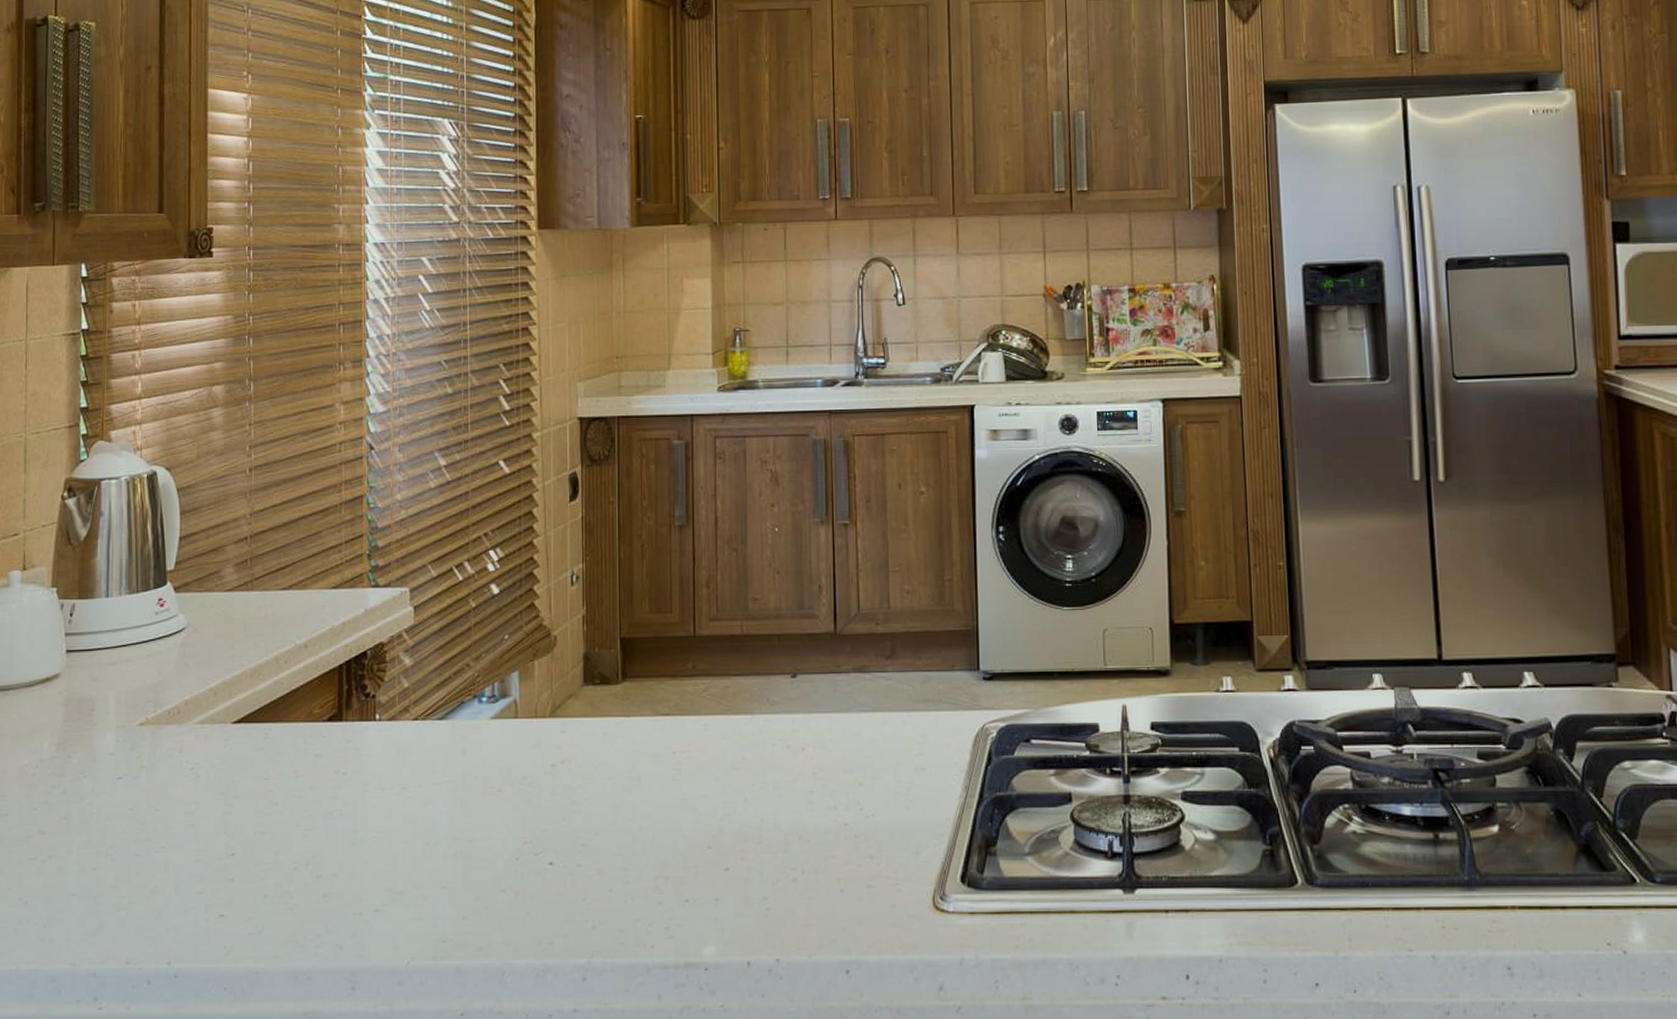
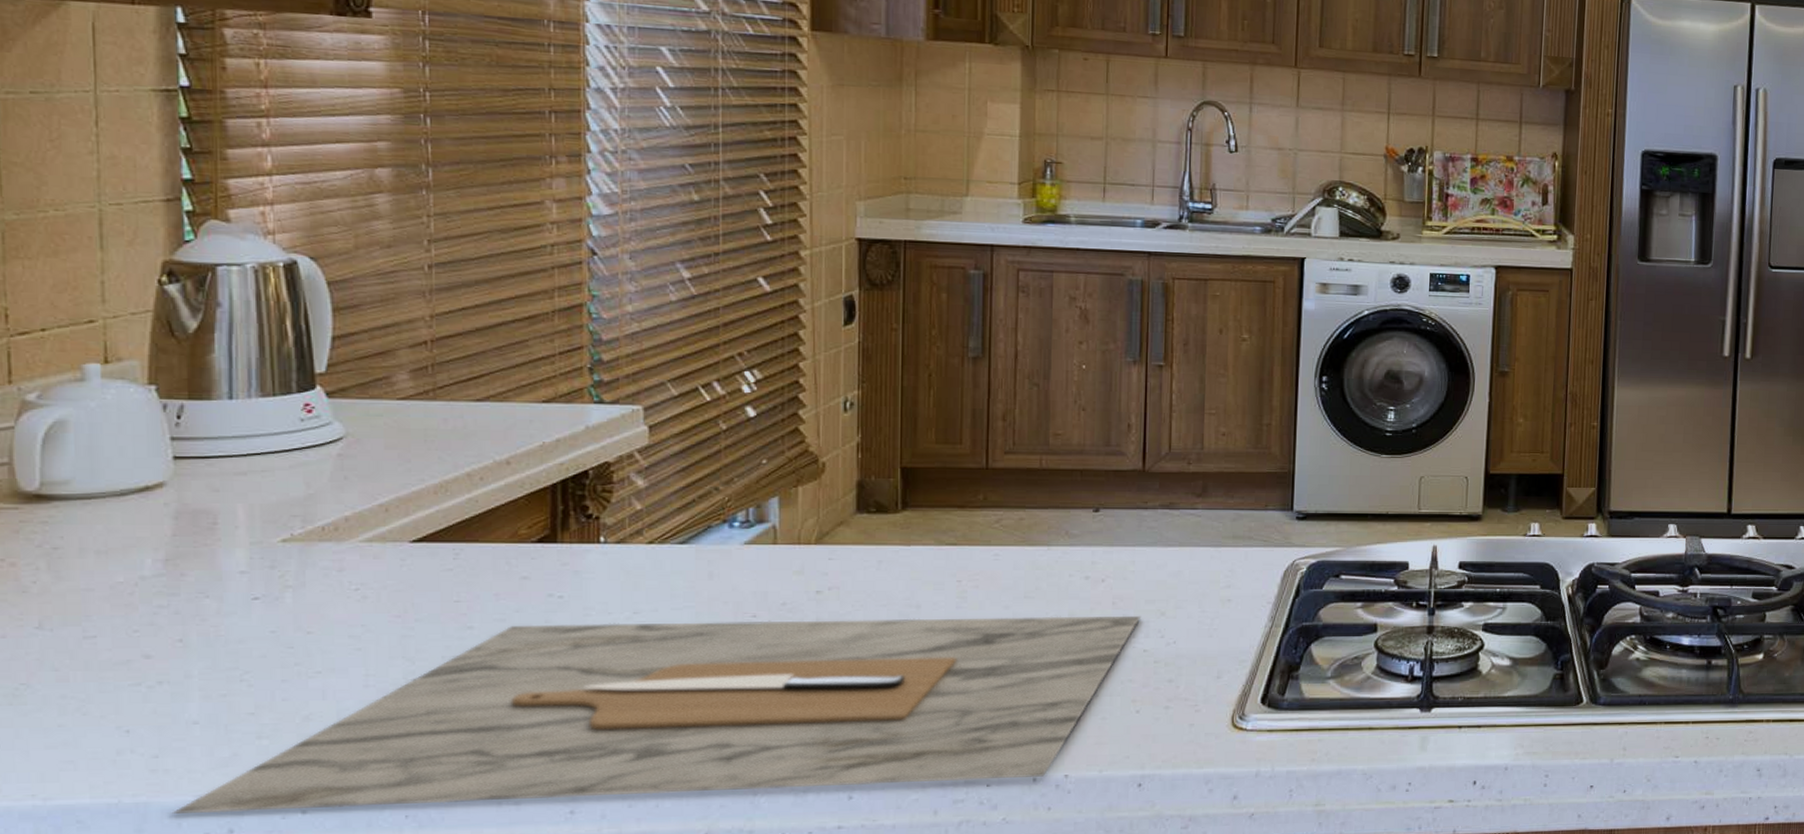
cutting board: none [54,786,841,982] -> present [171,615,1142,814]

